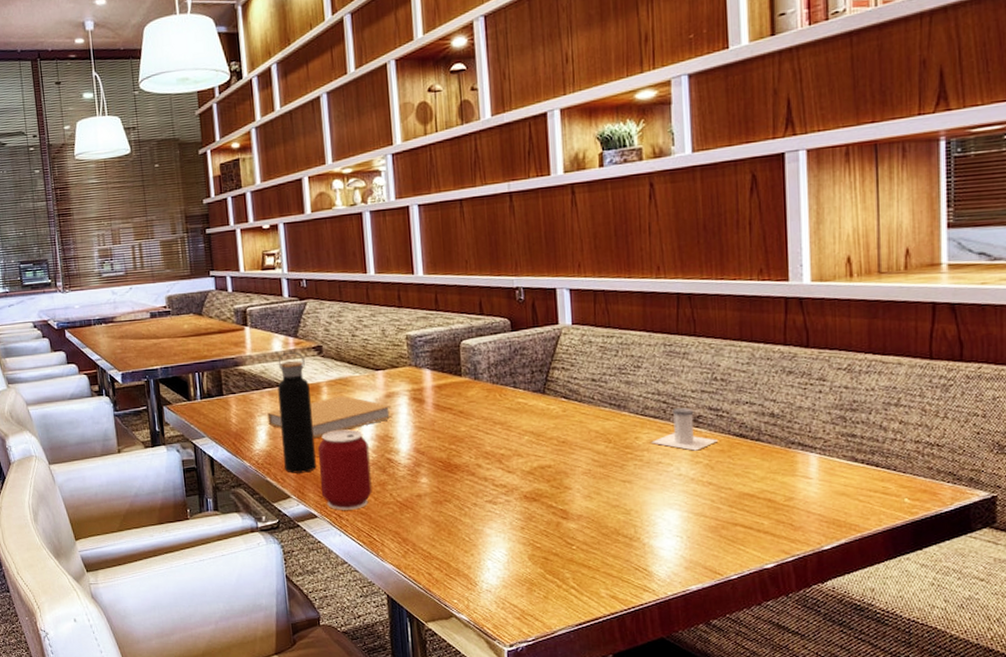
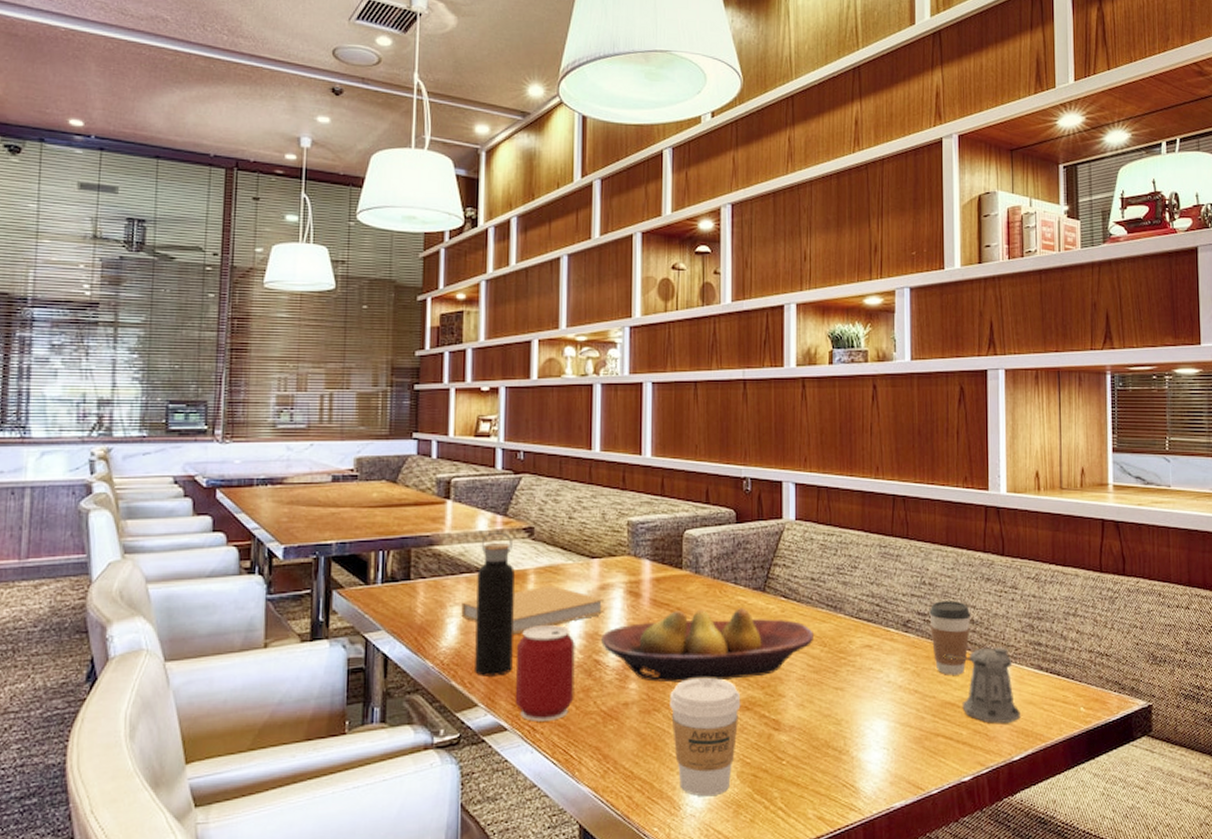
fruit bowl: none [391,409,599,477] -> present [601,608,815,683]
coffee cup: none [459,472,528,575] -> present [670,677,741,797]
salt shaker: present [651,408,718,451] -> none [864,612,924,657]
coffee cup: none [722,395,771,468] -> present [929,601,971,675]
pepper shaker: none [739,439,831,514] -> present [943,647,1020,723]

